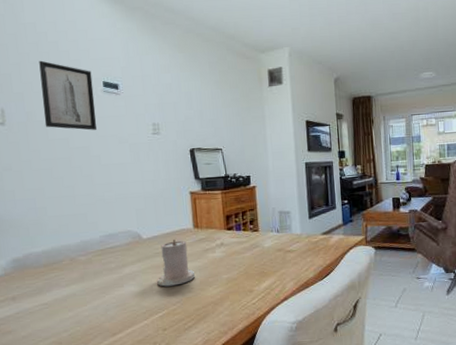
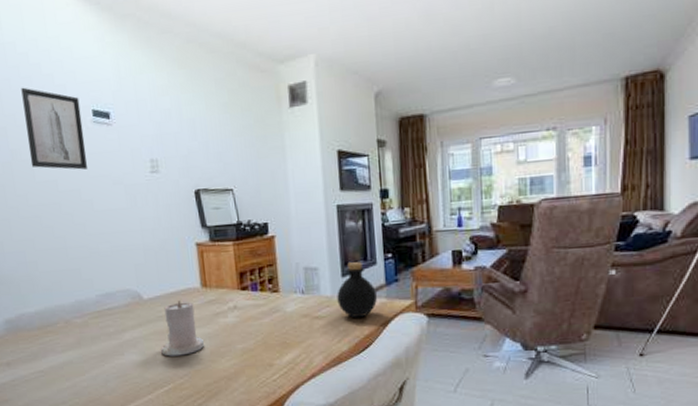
bottle: none [305,207,337,251] -> present [337,262,378,318]

